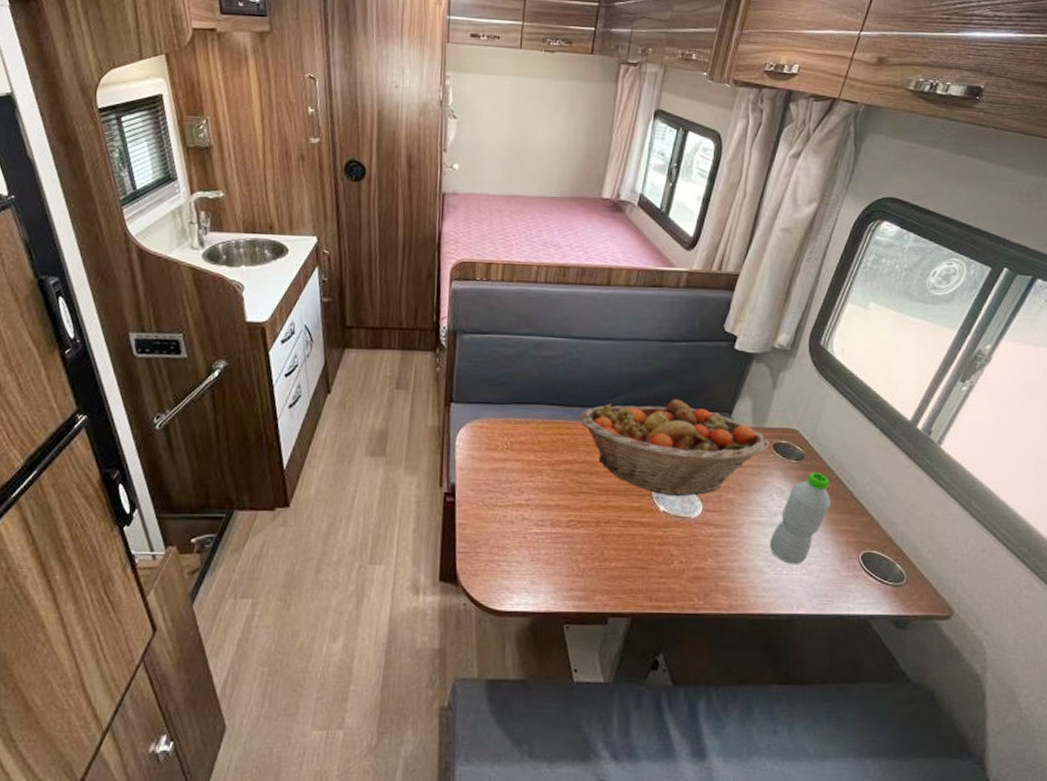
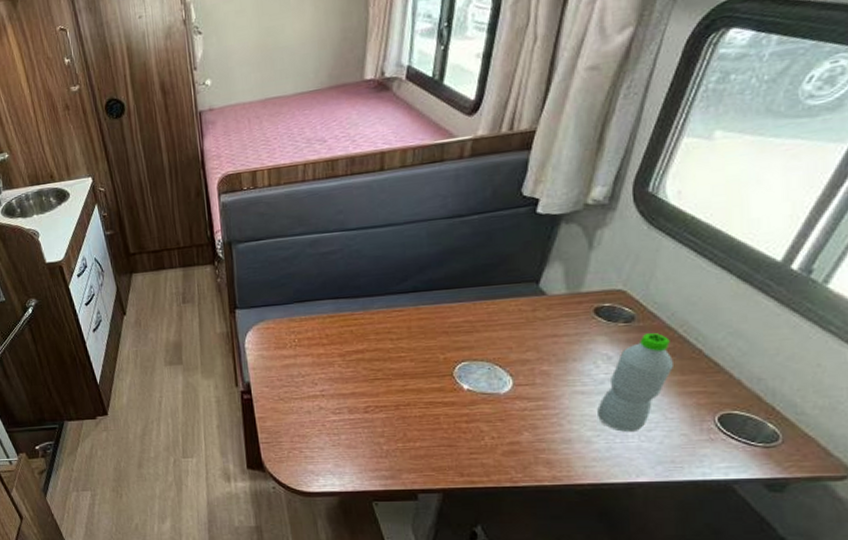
fruit basket: present [580,398,770,497] -> none [367,275,590,374]

